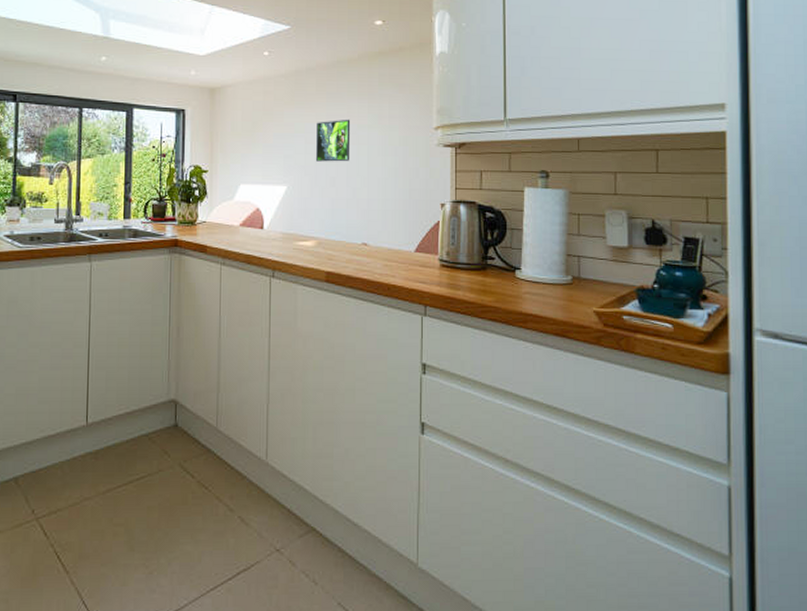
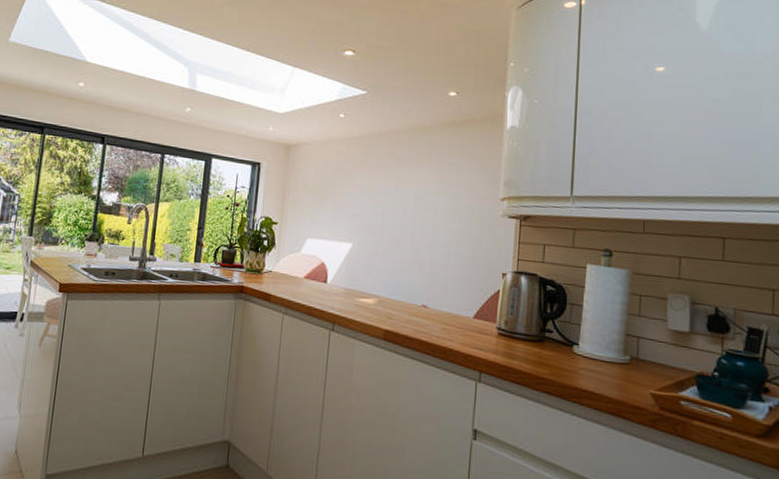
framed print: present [316,119,351,162] -> none [383,183,419,225]

